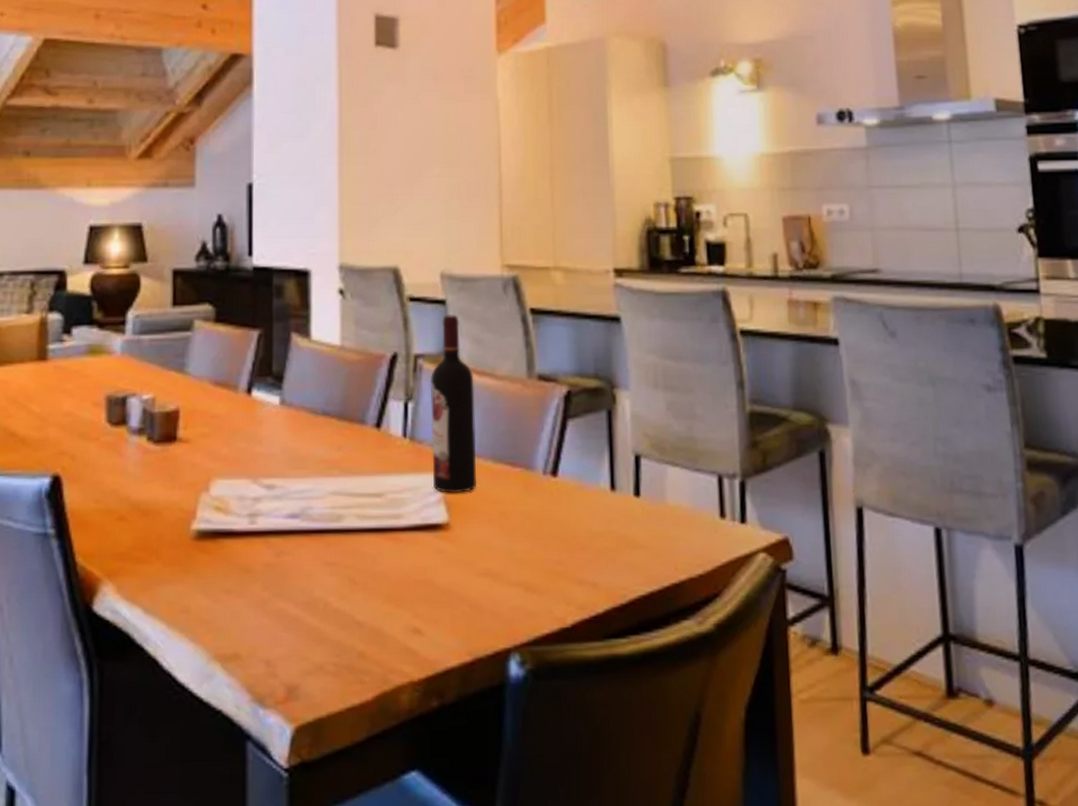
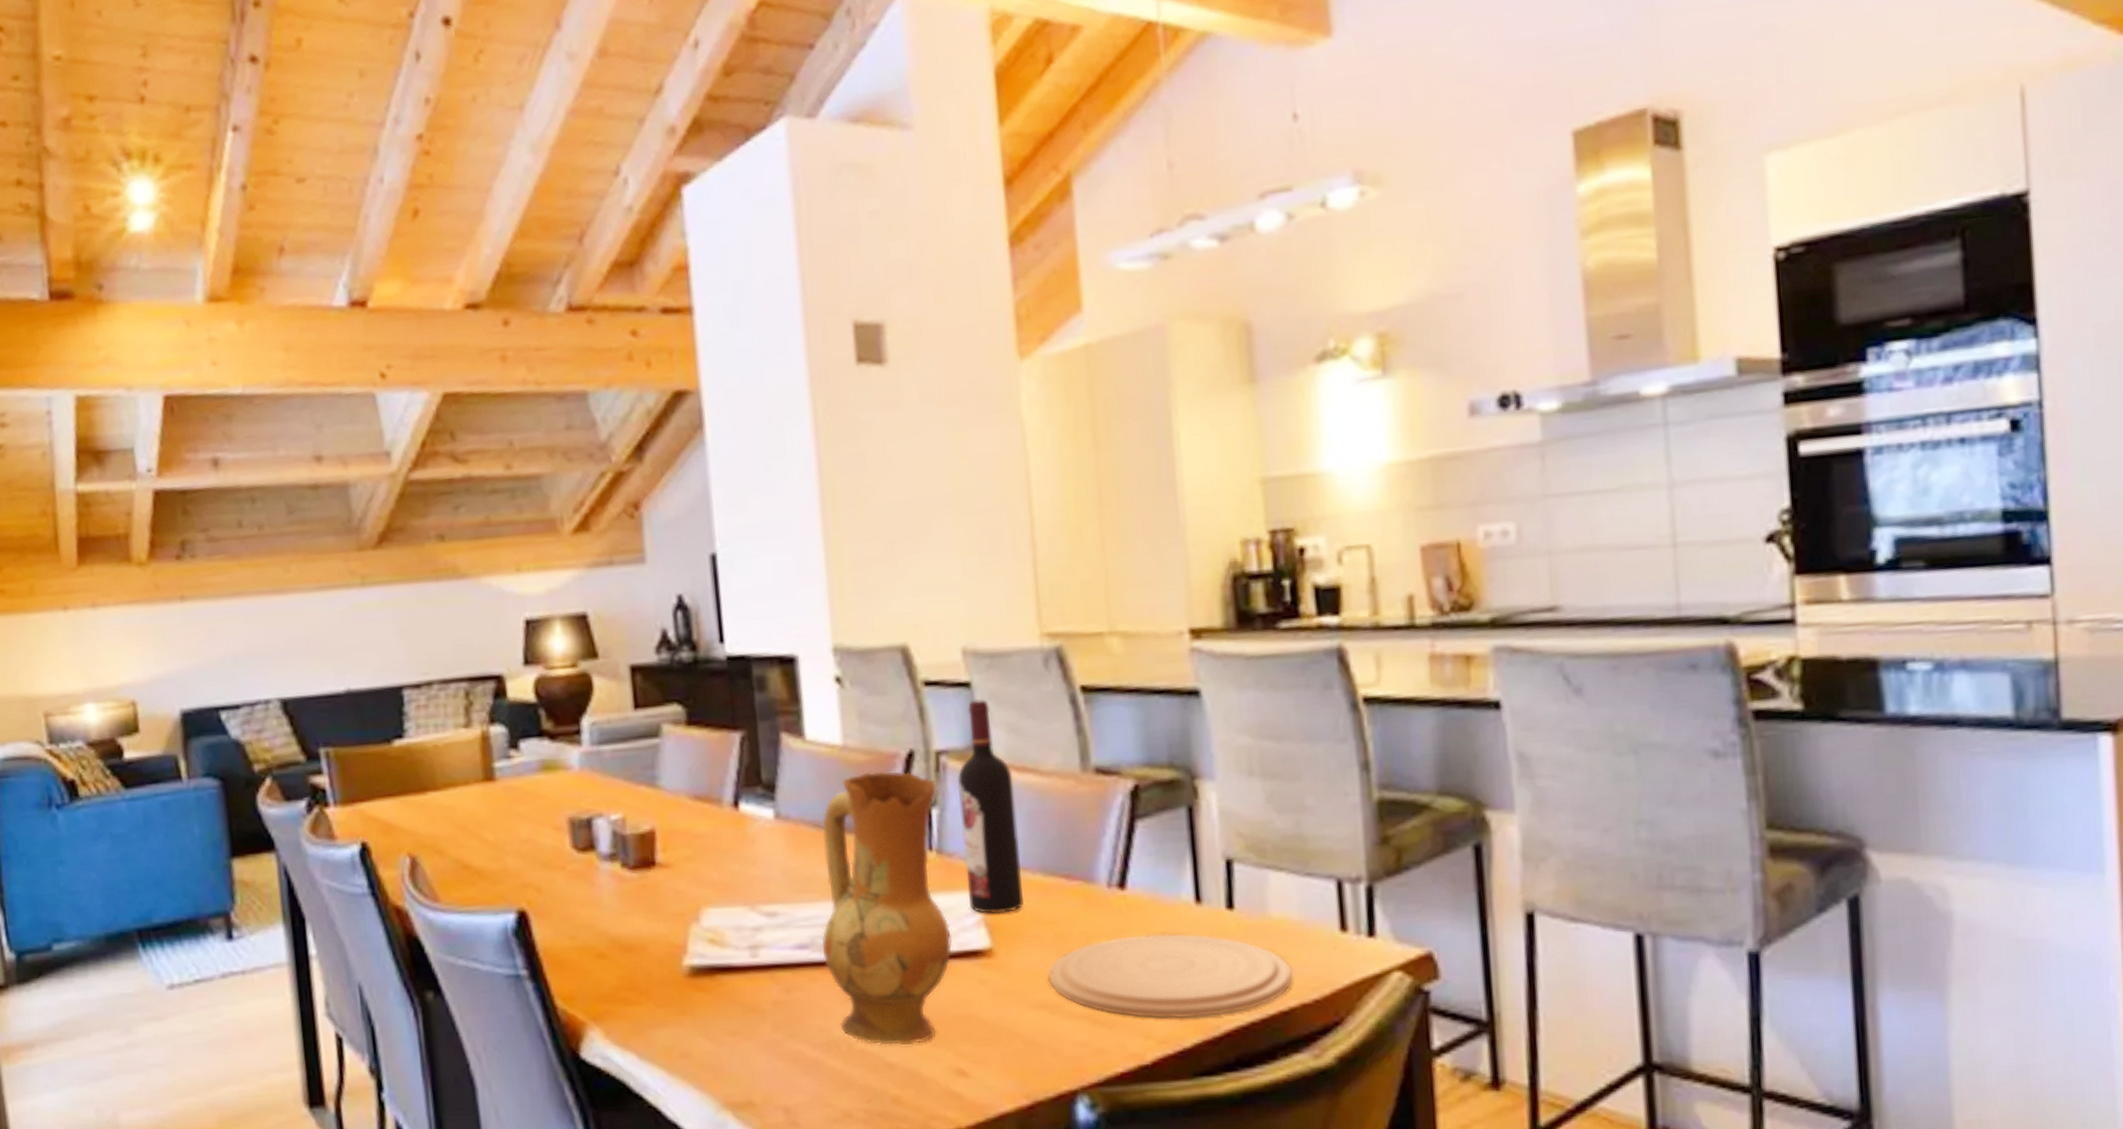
ceramic jug: none [310,369,417,606] -> present [821,770,952,1046]
plate: none [492,515,683,588] -> present [1048,933,1293,1019]

